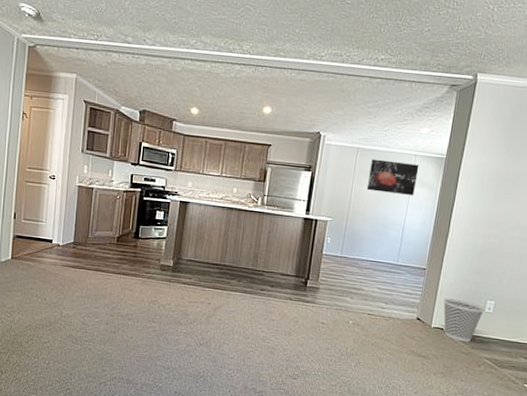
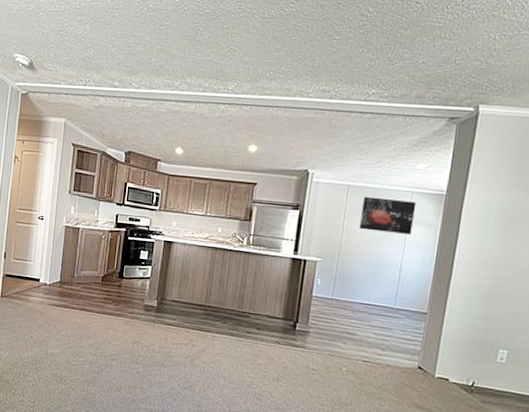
wastebasket: present [443,298,485,343] -> none [447,345,497,396]

